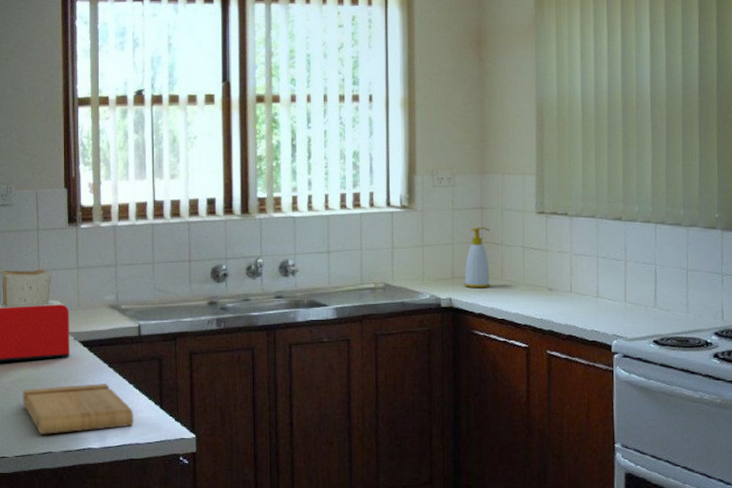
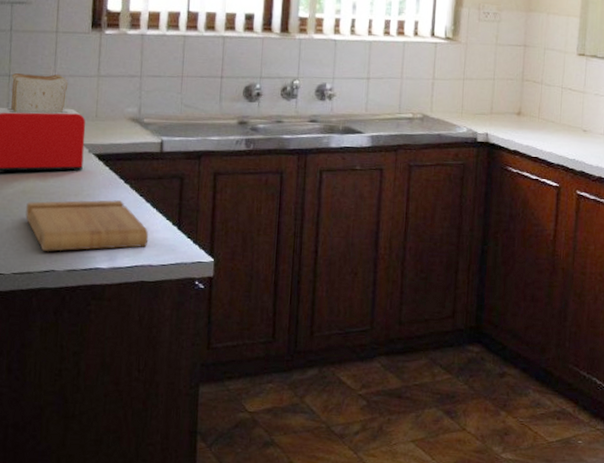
soap bottle: present [464,227,490,289] -> none [502,64,531,126]

